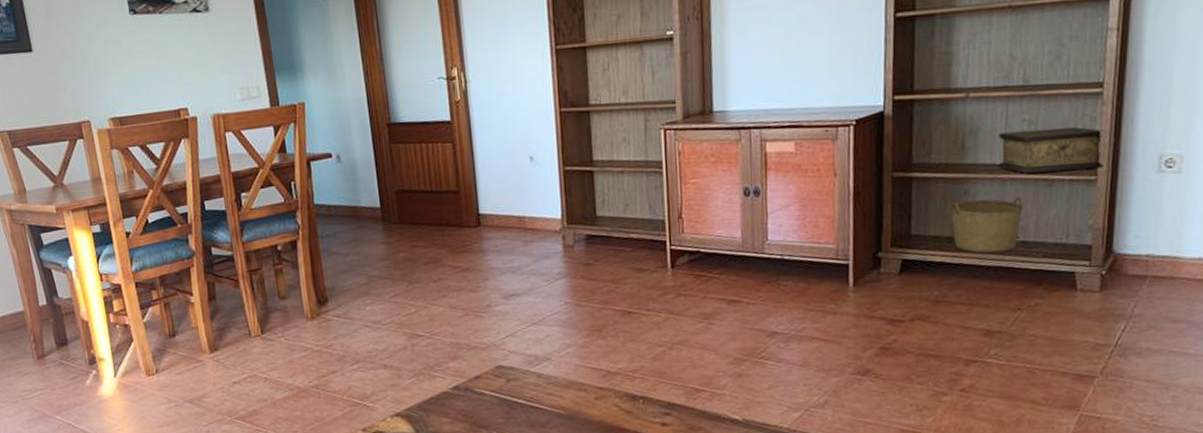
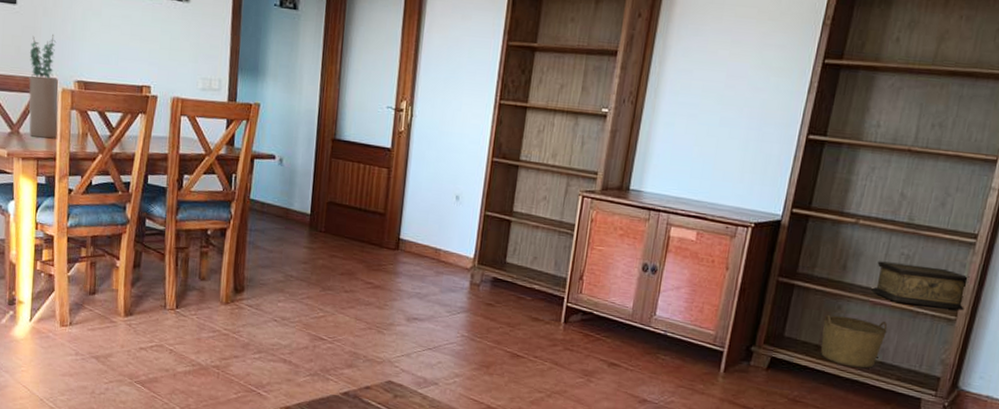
vase: none [56,74,104,187] -> present [28,33,59,139]

